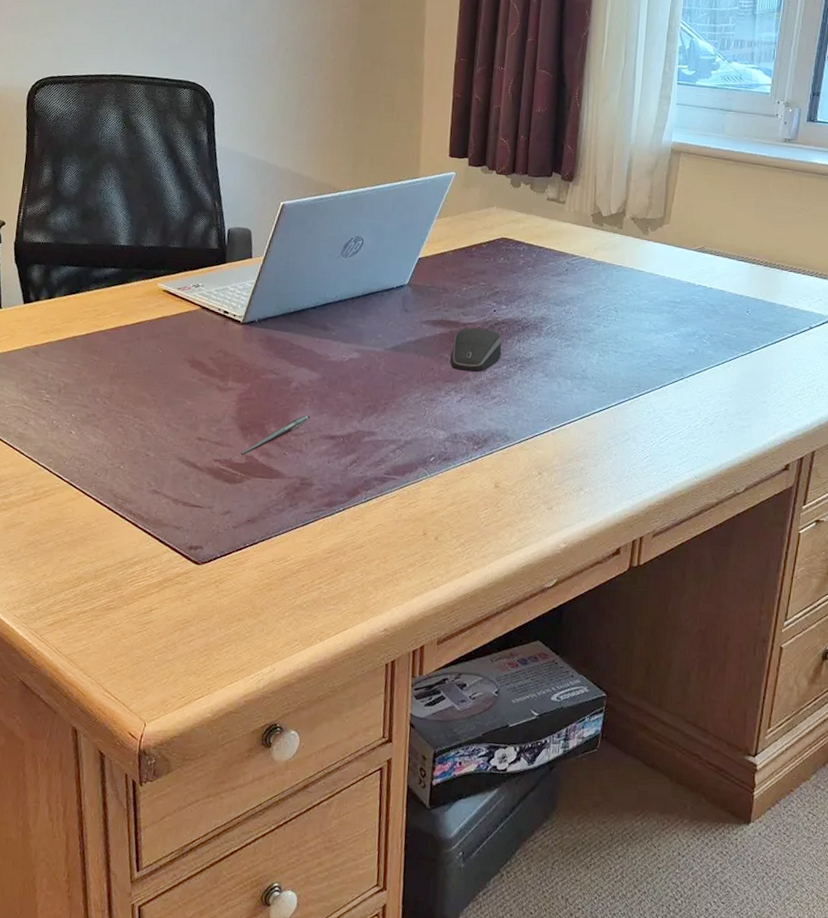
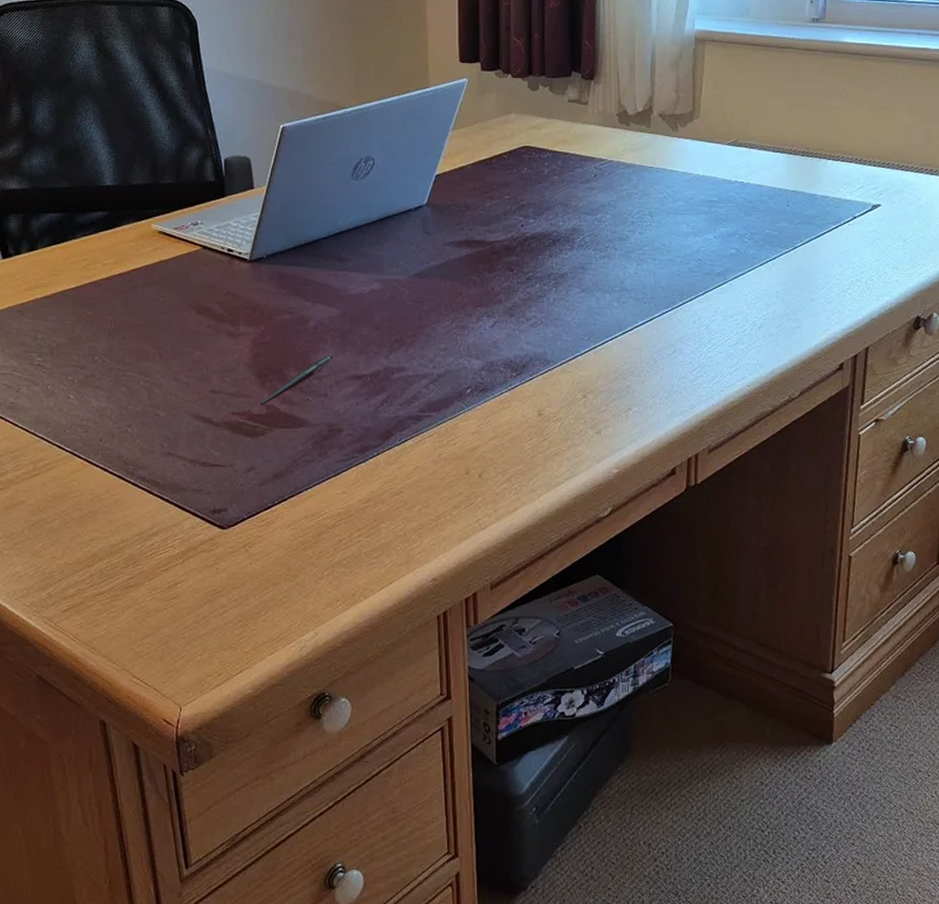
computer mouse: present [449,328,502,373] -> none [478,246,534,294]

